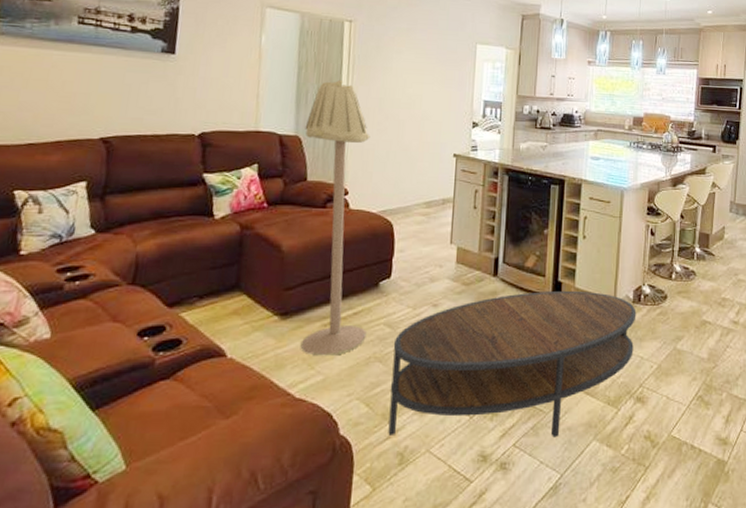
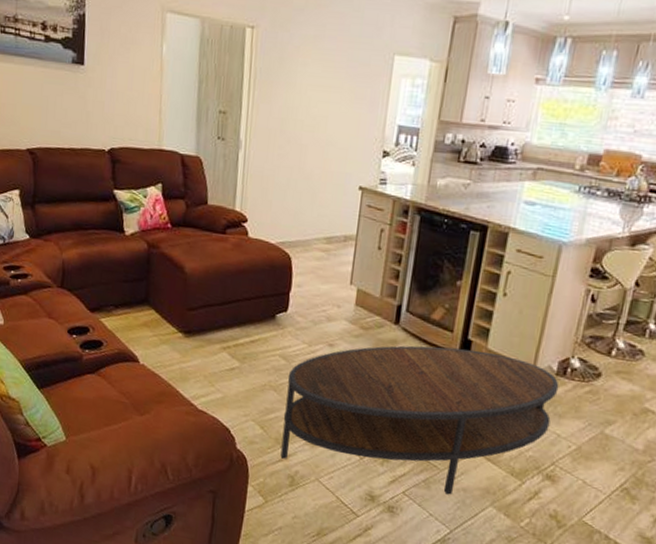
floor lamp: present [300,79,371,356] -> none [202,96,271,378]

